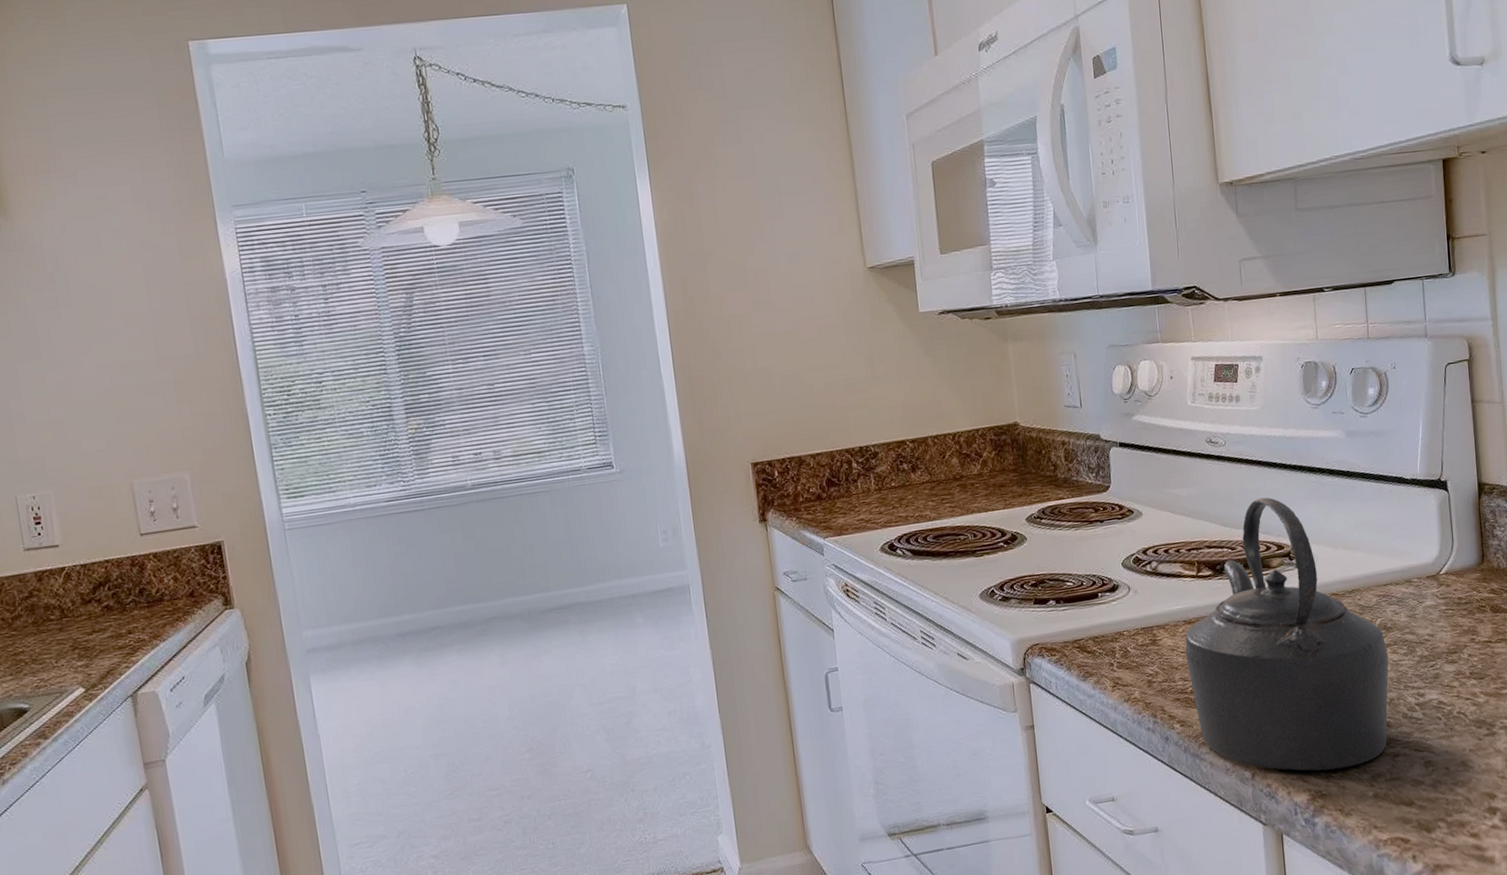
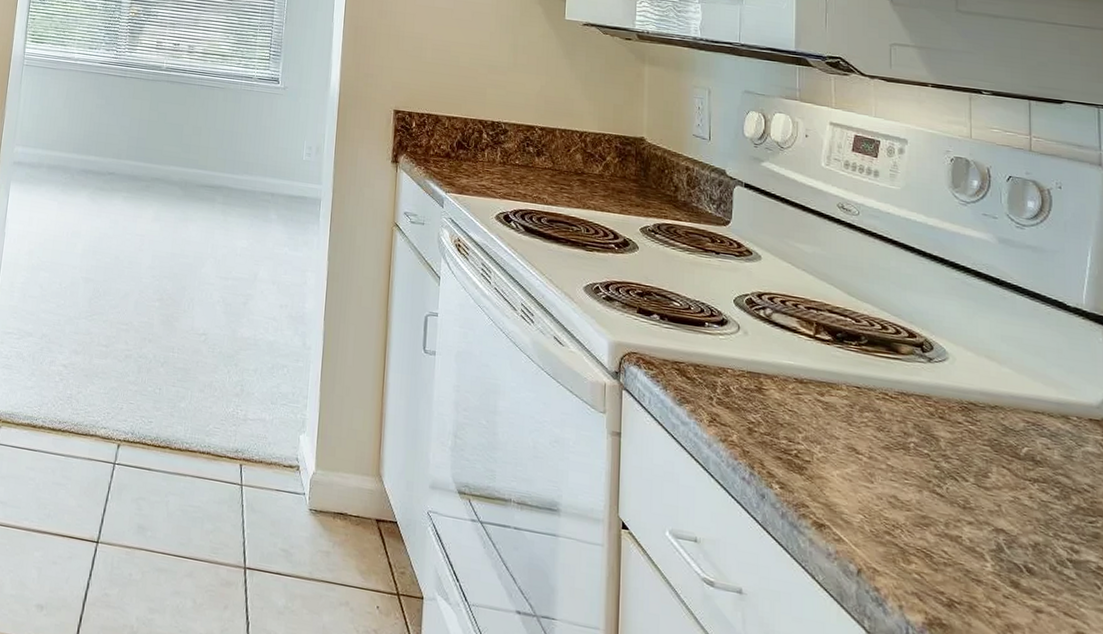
kettle: present [1185,497,1389,771] -> none [793,278,1036,606]

